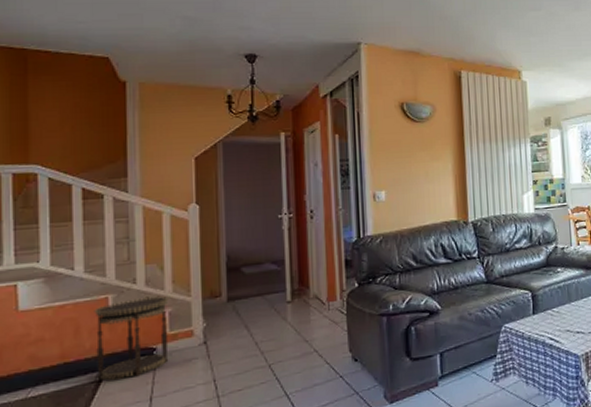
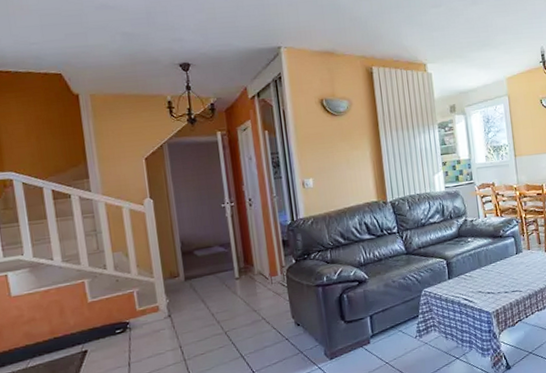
side table: present [94,296,169,381] -> none [74,278,140,351]

